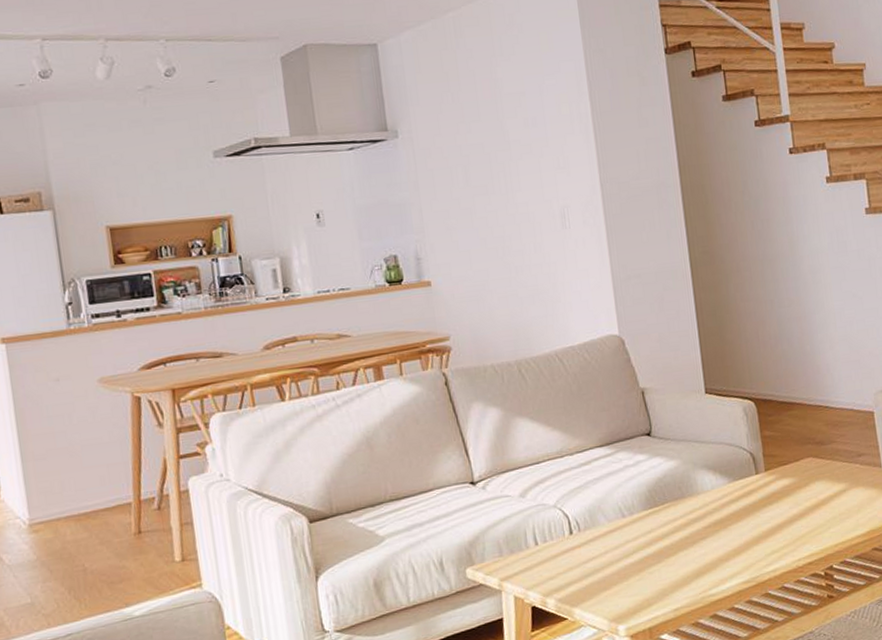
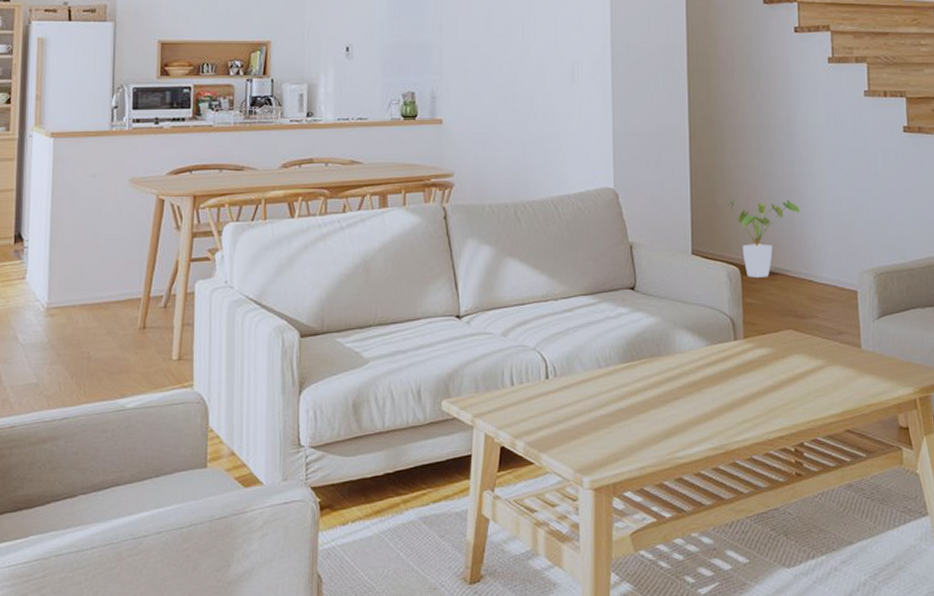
house plant: none [734,328,811,410] -> present [724,199,801,279]

